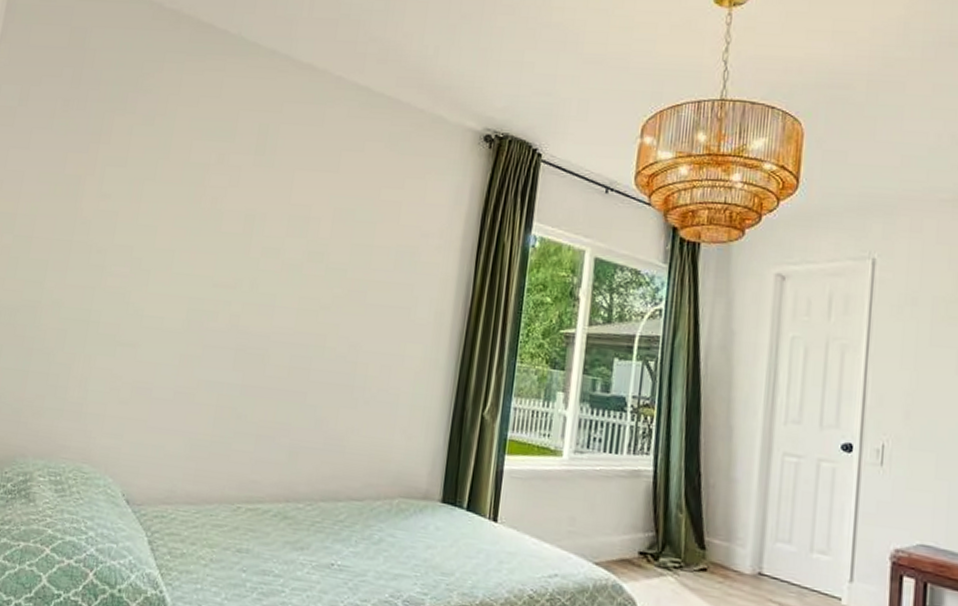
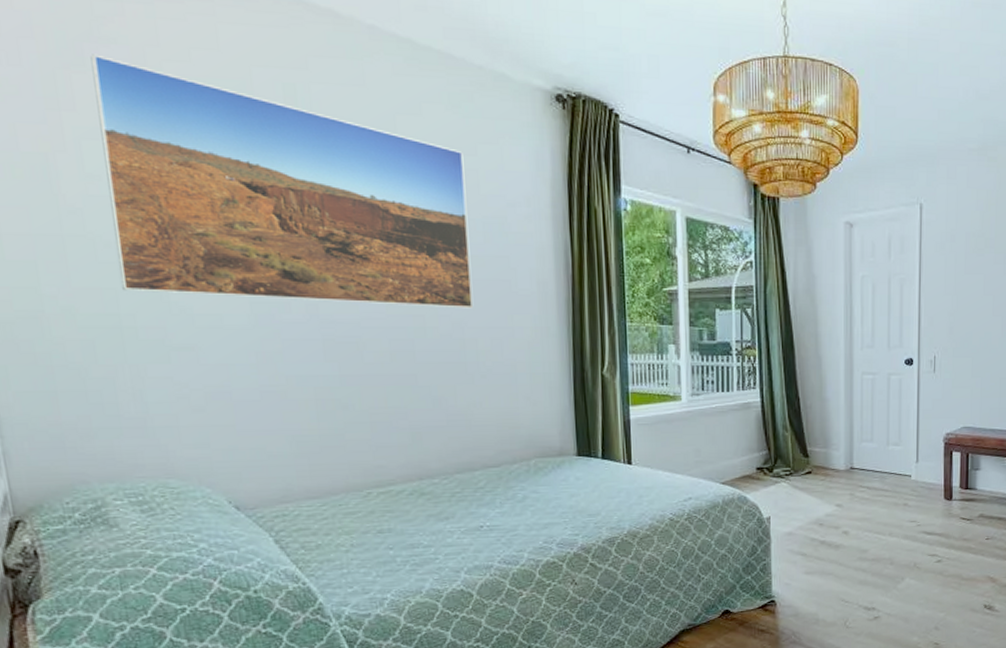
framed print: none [98,101,392,333] -> present [90,54,474,309]

